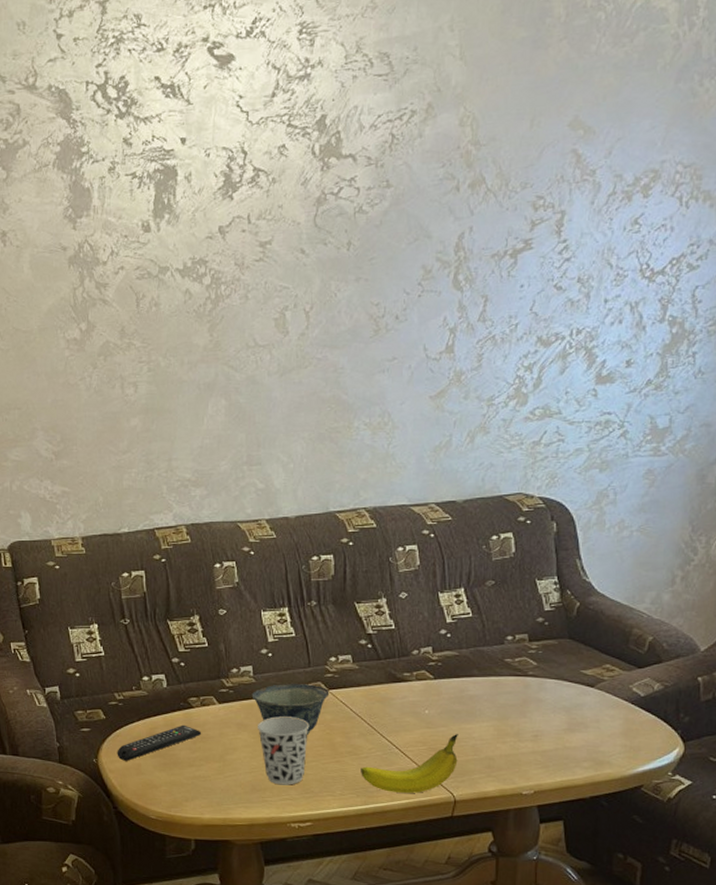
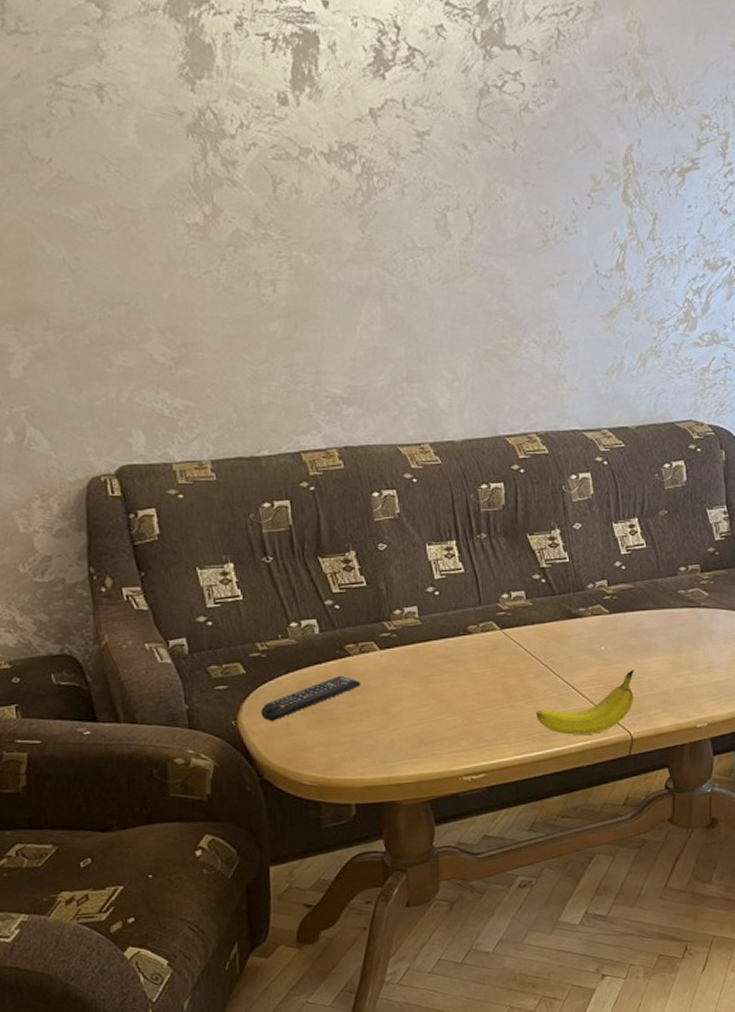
bowl: present [251,684,329,735] -> none [417,624,502,679]
cup: present [258,716,310,785] -> none [425,660,481,736]

